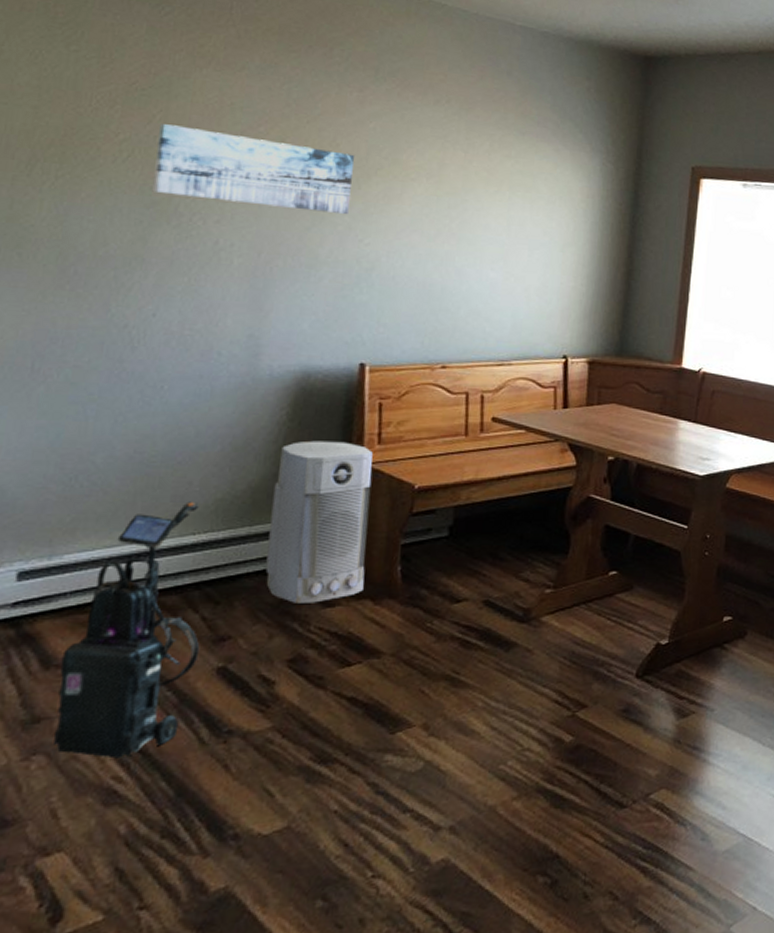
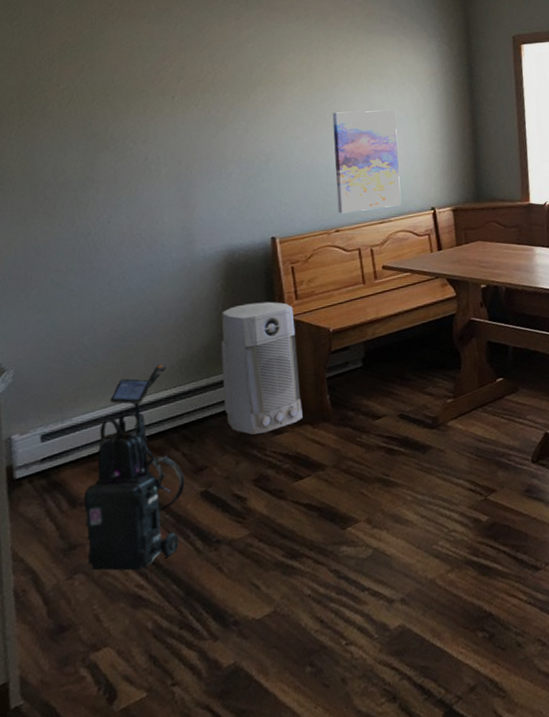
wall art: present [152,124,355,214] -> none [89,70,243,126]
wall art: none [448,223,538,348] -> present [332,110,401,214]

